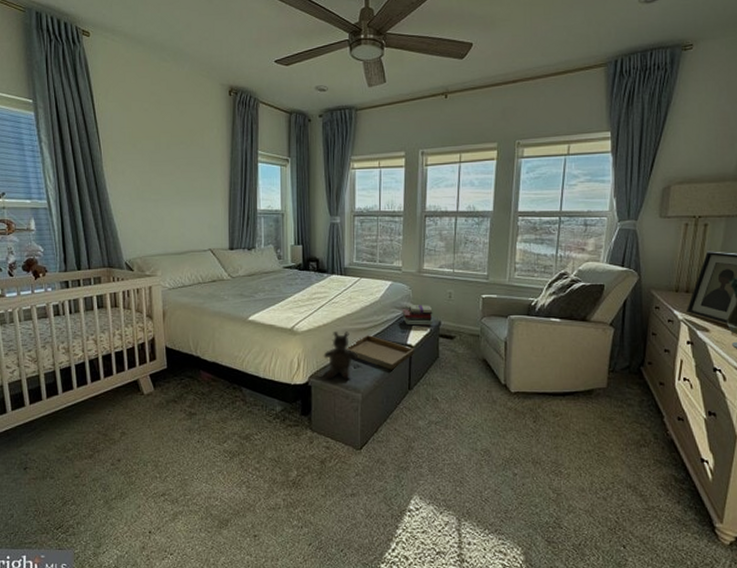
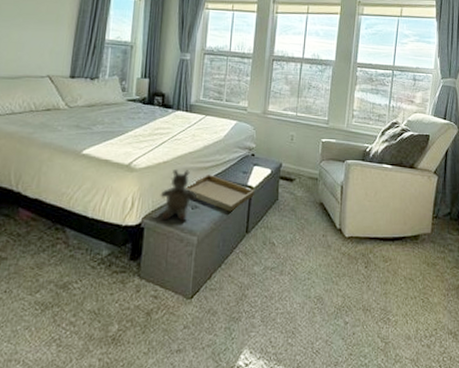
books: present [402,304,433,326] -> none [244,144,275,167]

